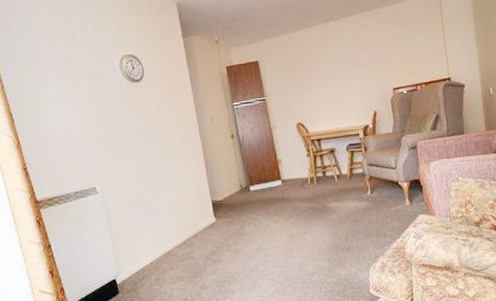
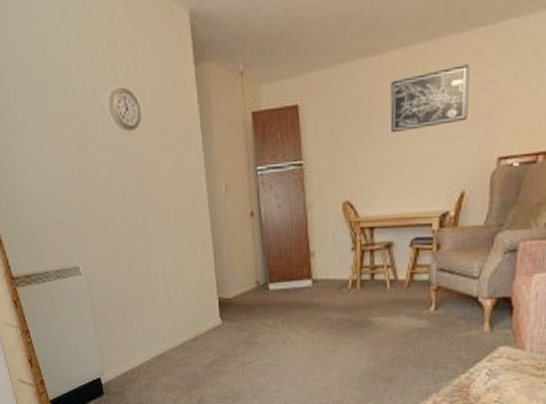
wall art: none [318,33,370,77] -> present [390,64,470,134]

